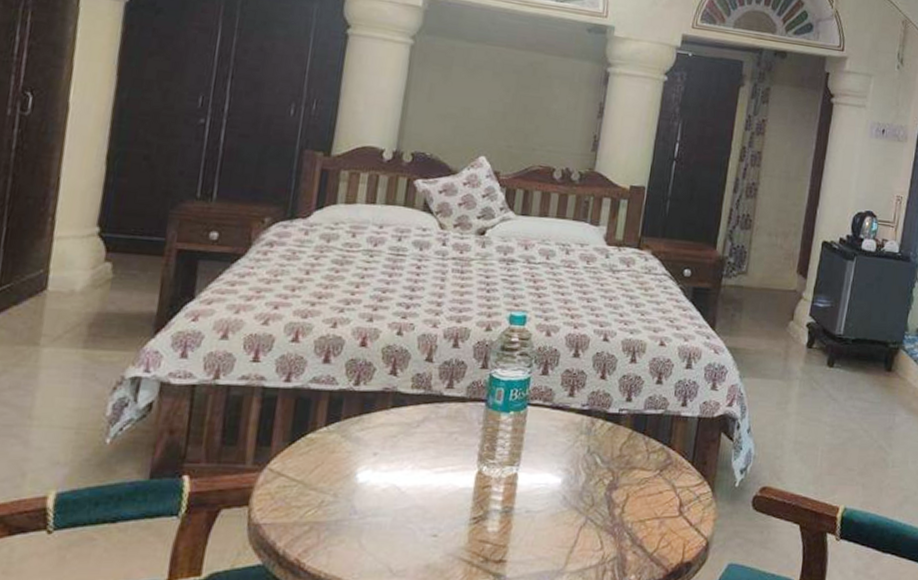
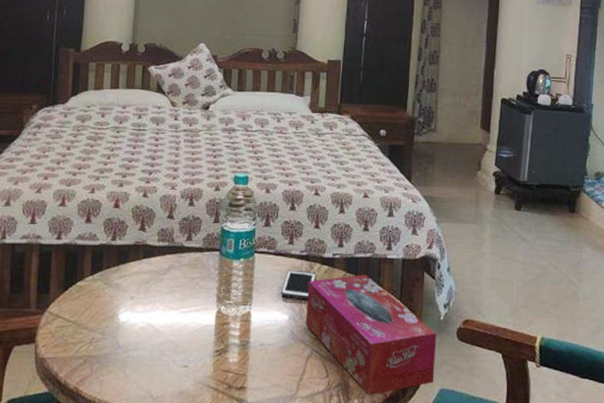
cell phone: none [555,426,598,461] -> present [281,269,317,300]
tissue box: none [581,433,730,571] -> present [305,274,437,396]

